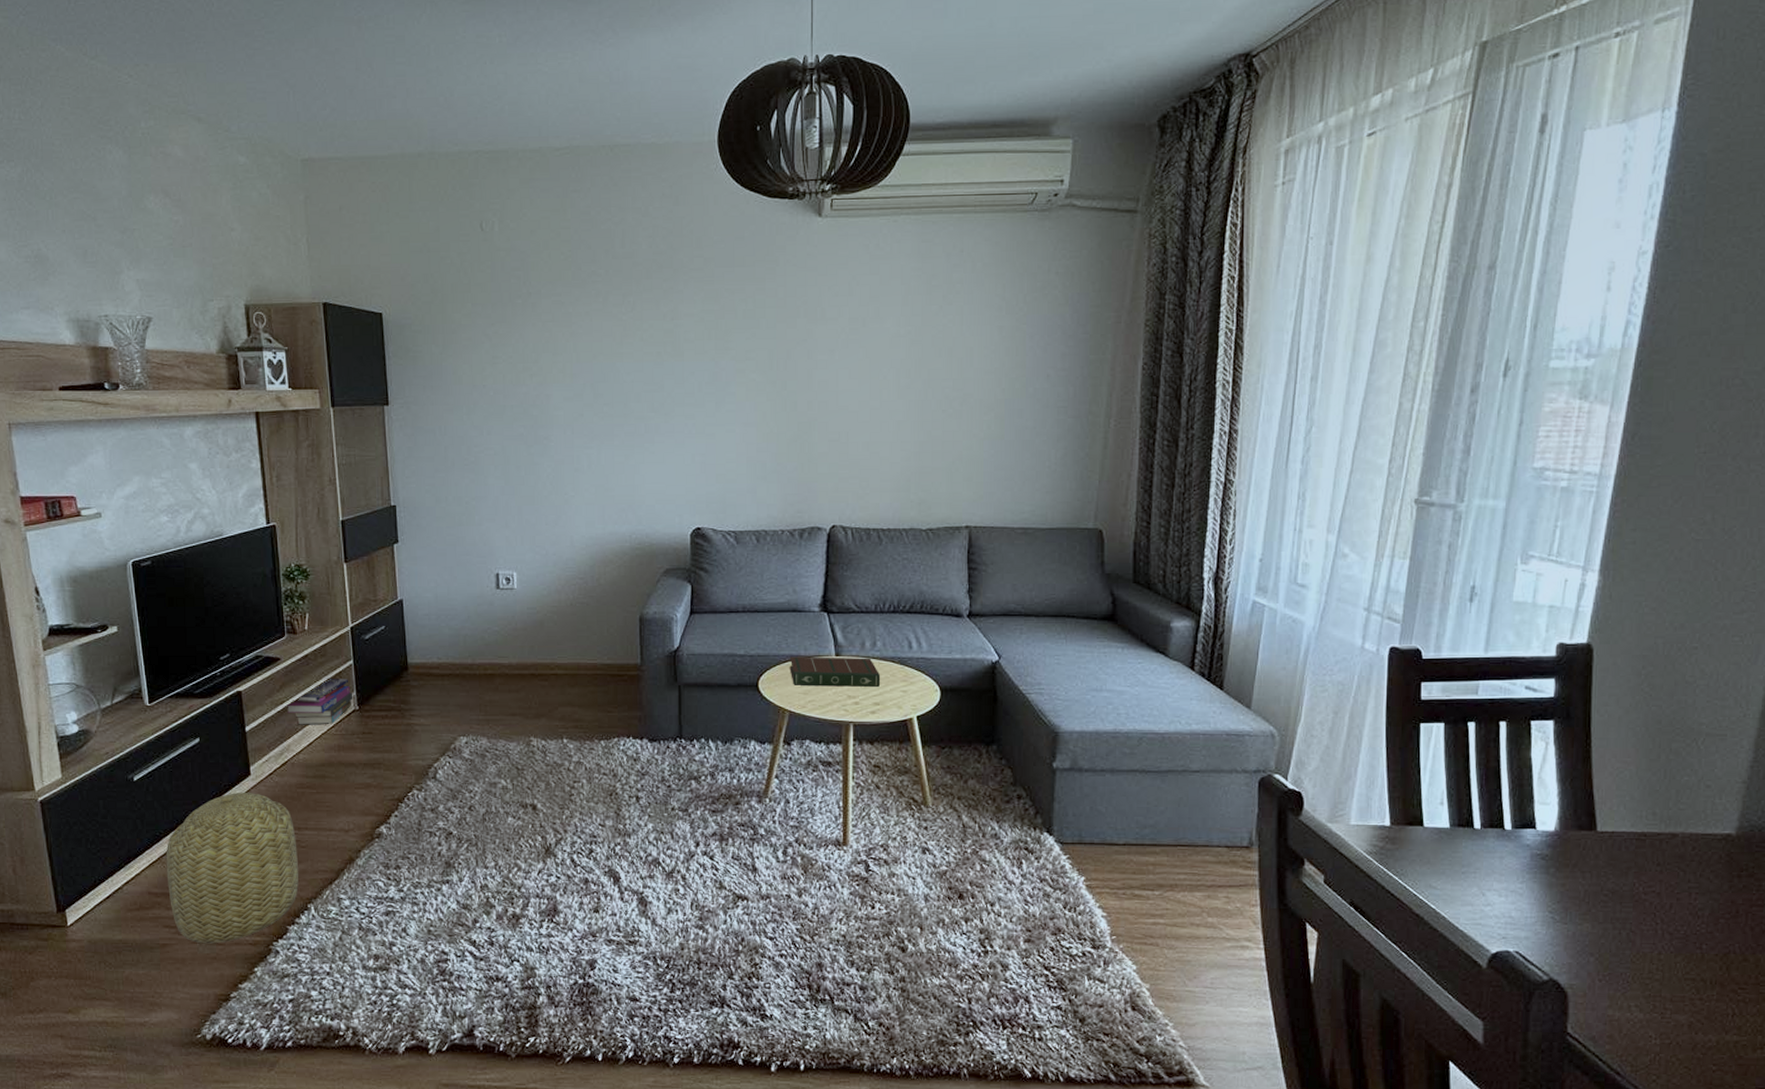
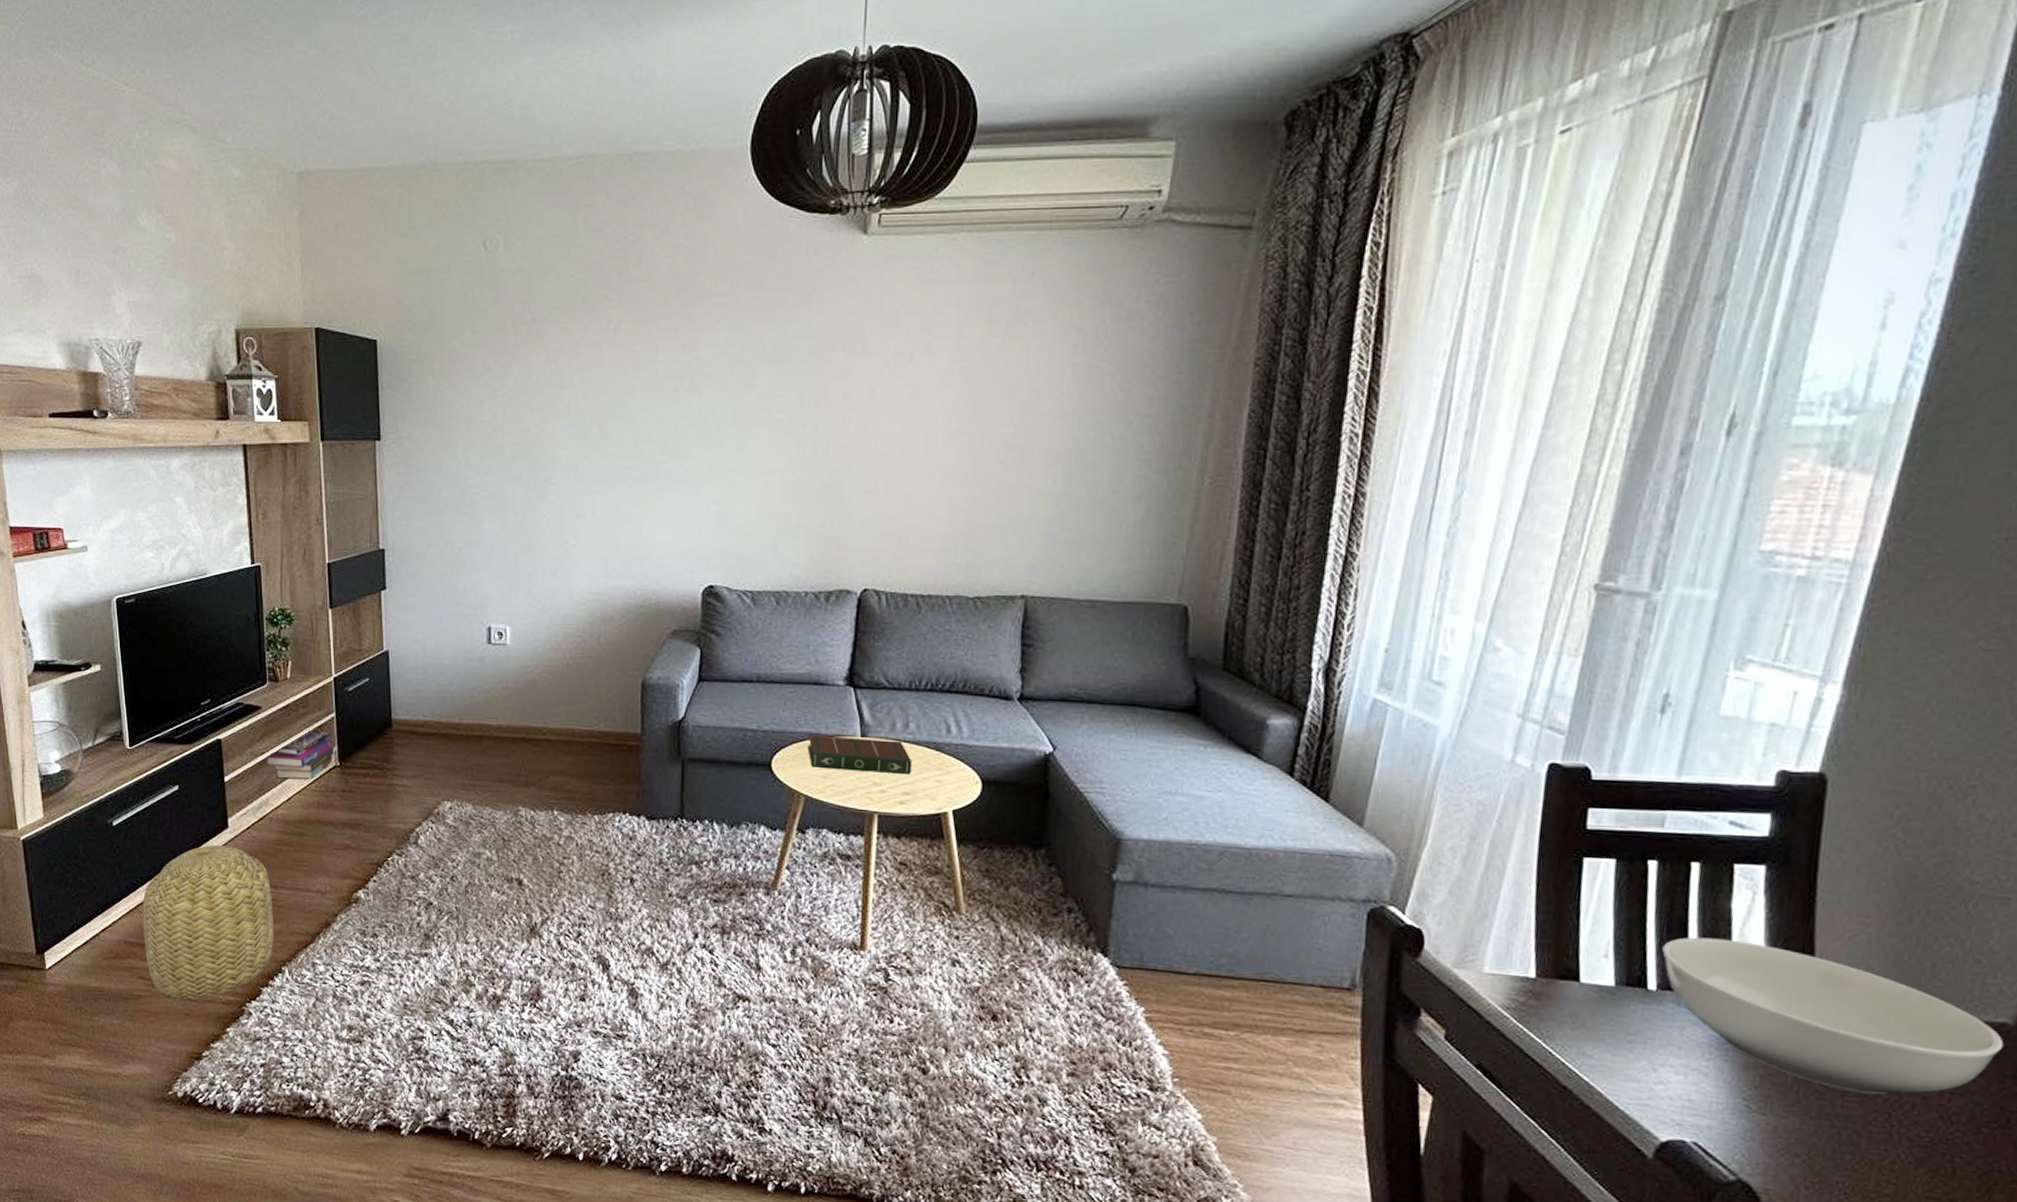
bowl: none [1483,782,1731,900] -> present [1662,937,2004,1095]

